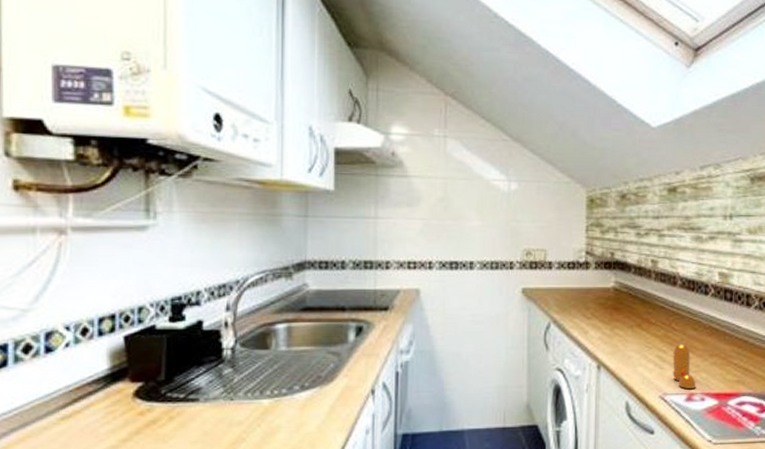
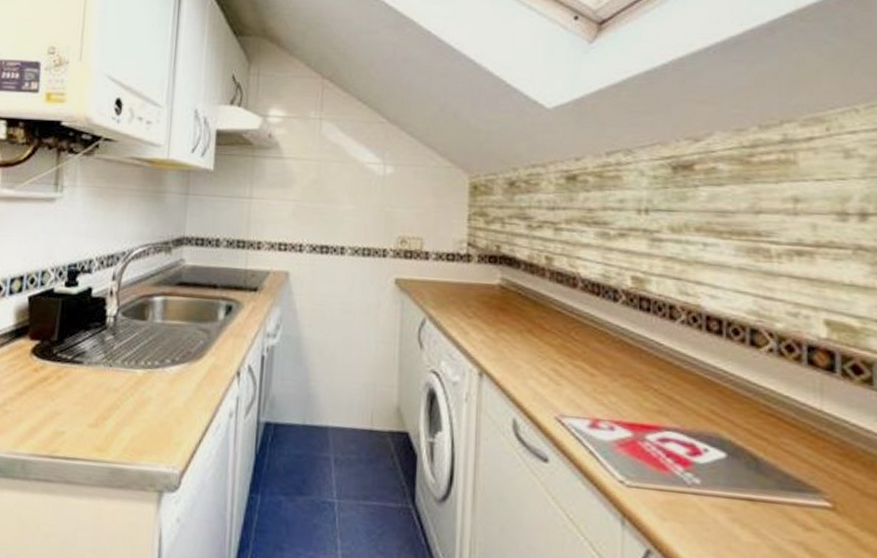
pepper shaker: present [673,344,695,389] -> none [572,357,602,414]

